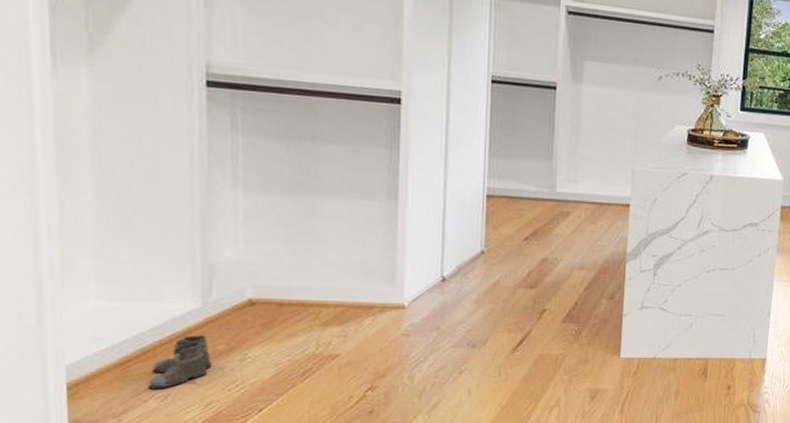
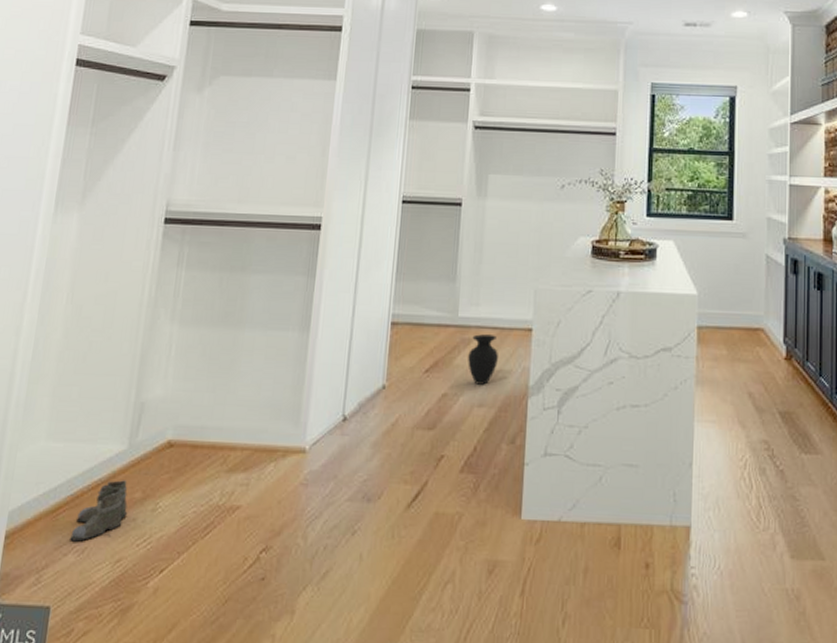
vase: none [567,208,597,251] -> present [468,334,498,385]

